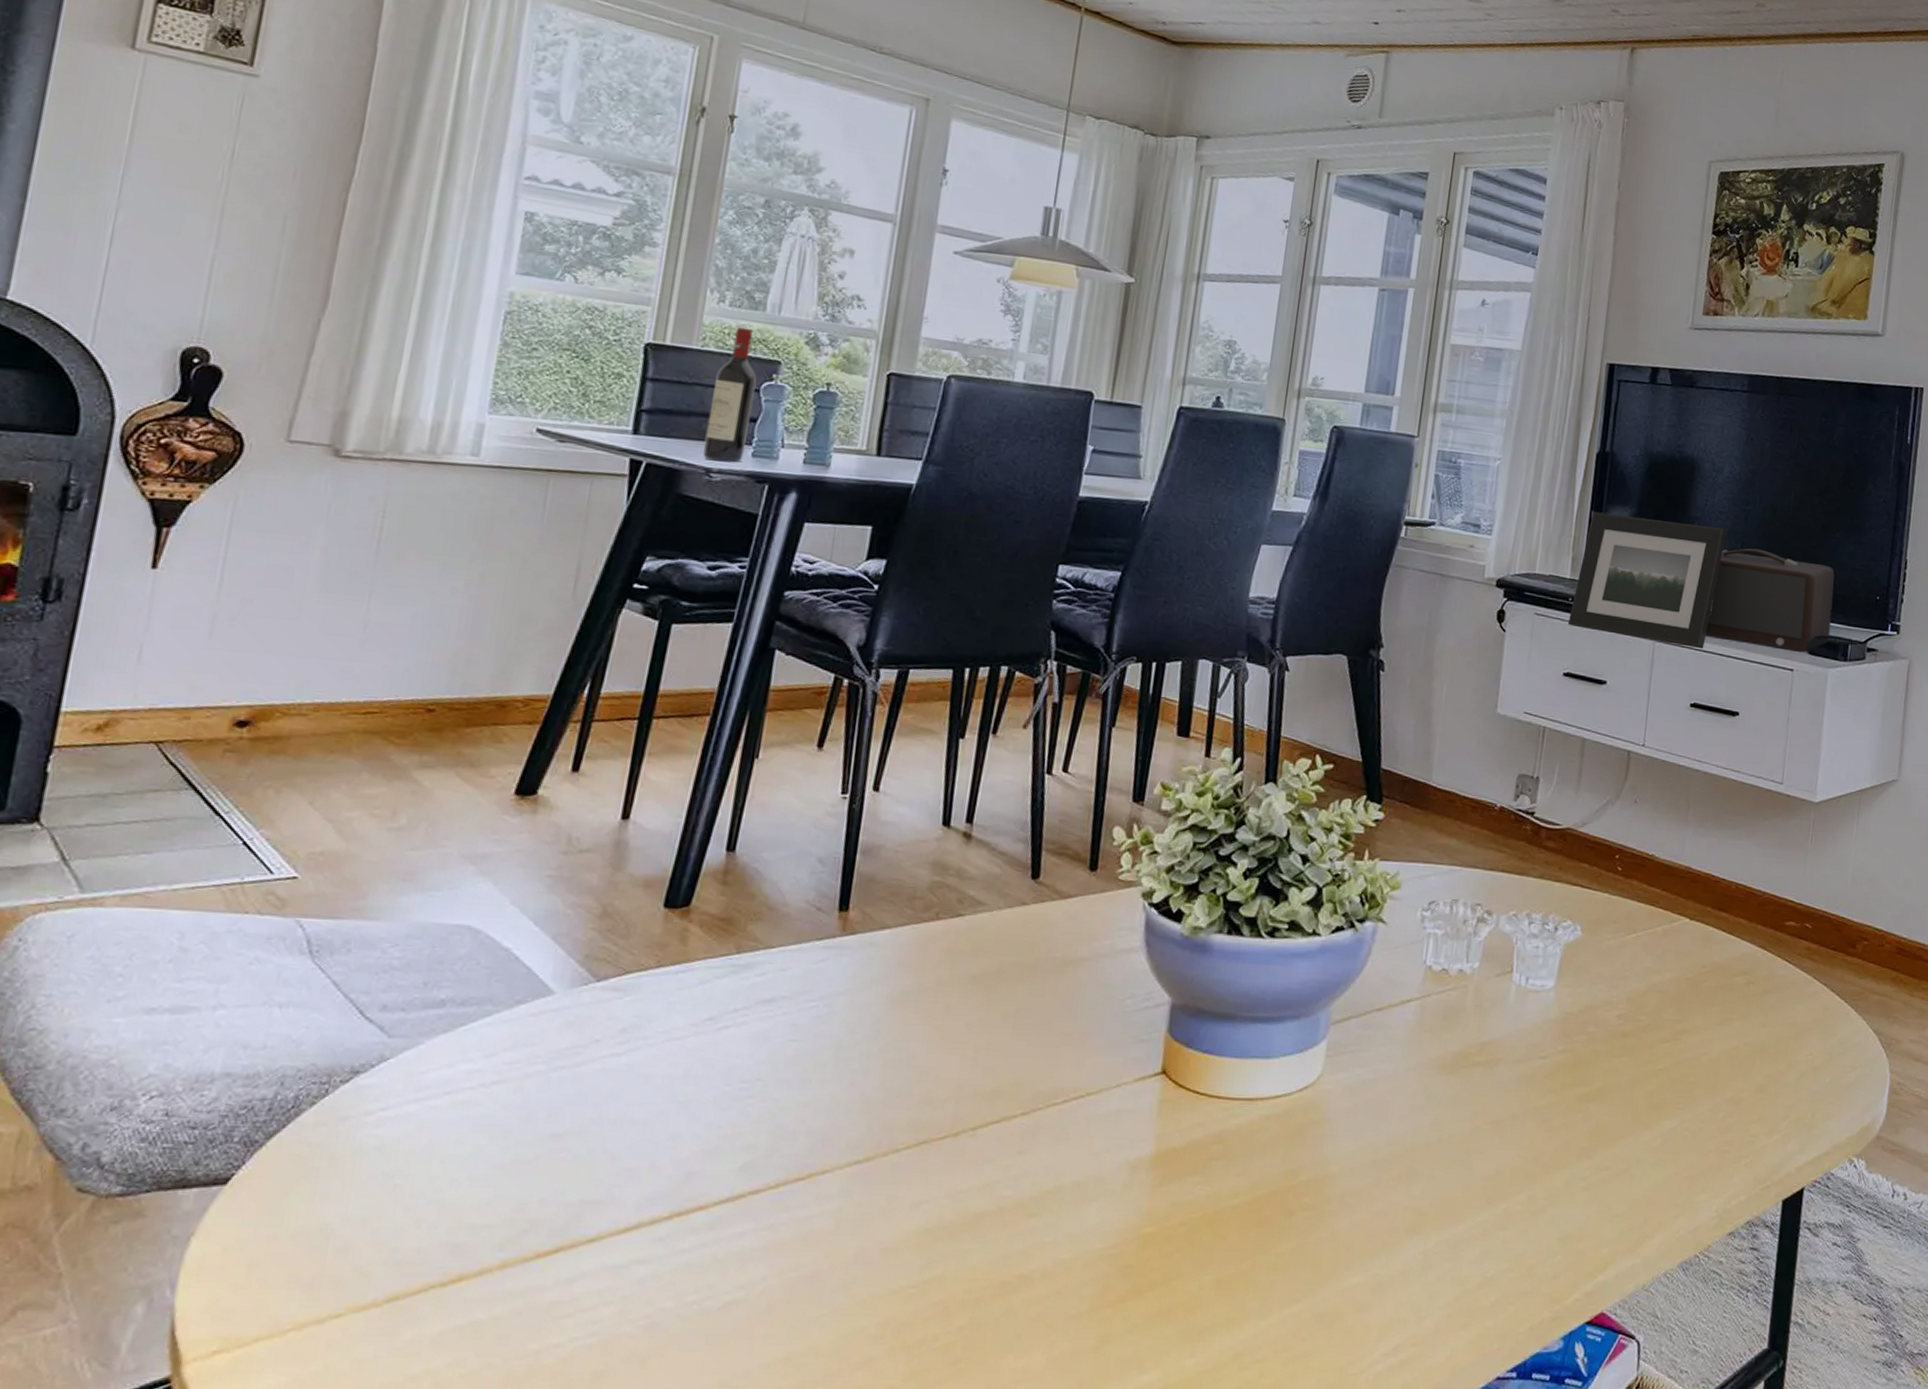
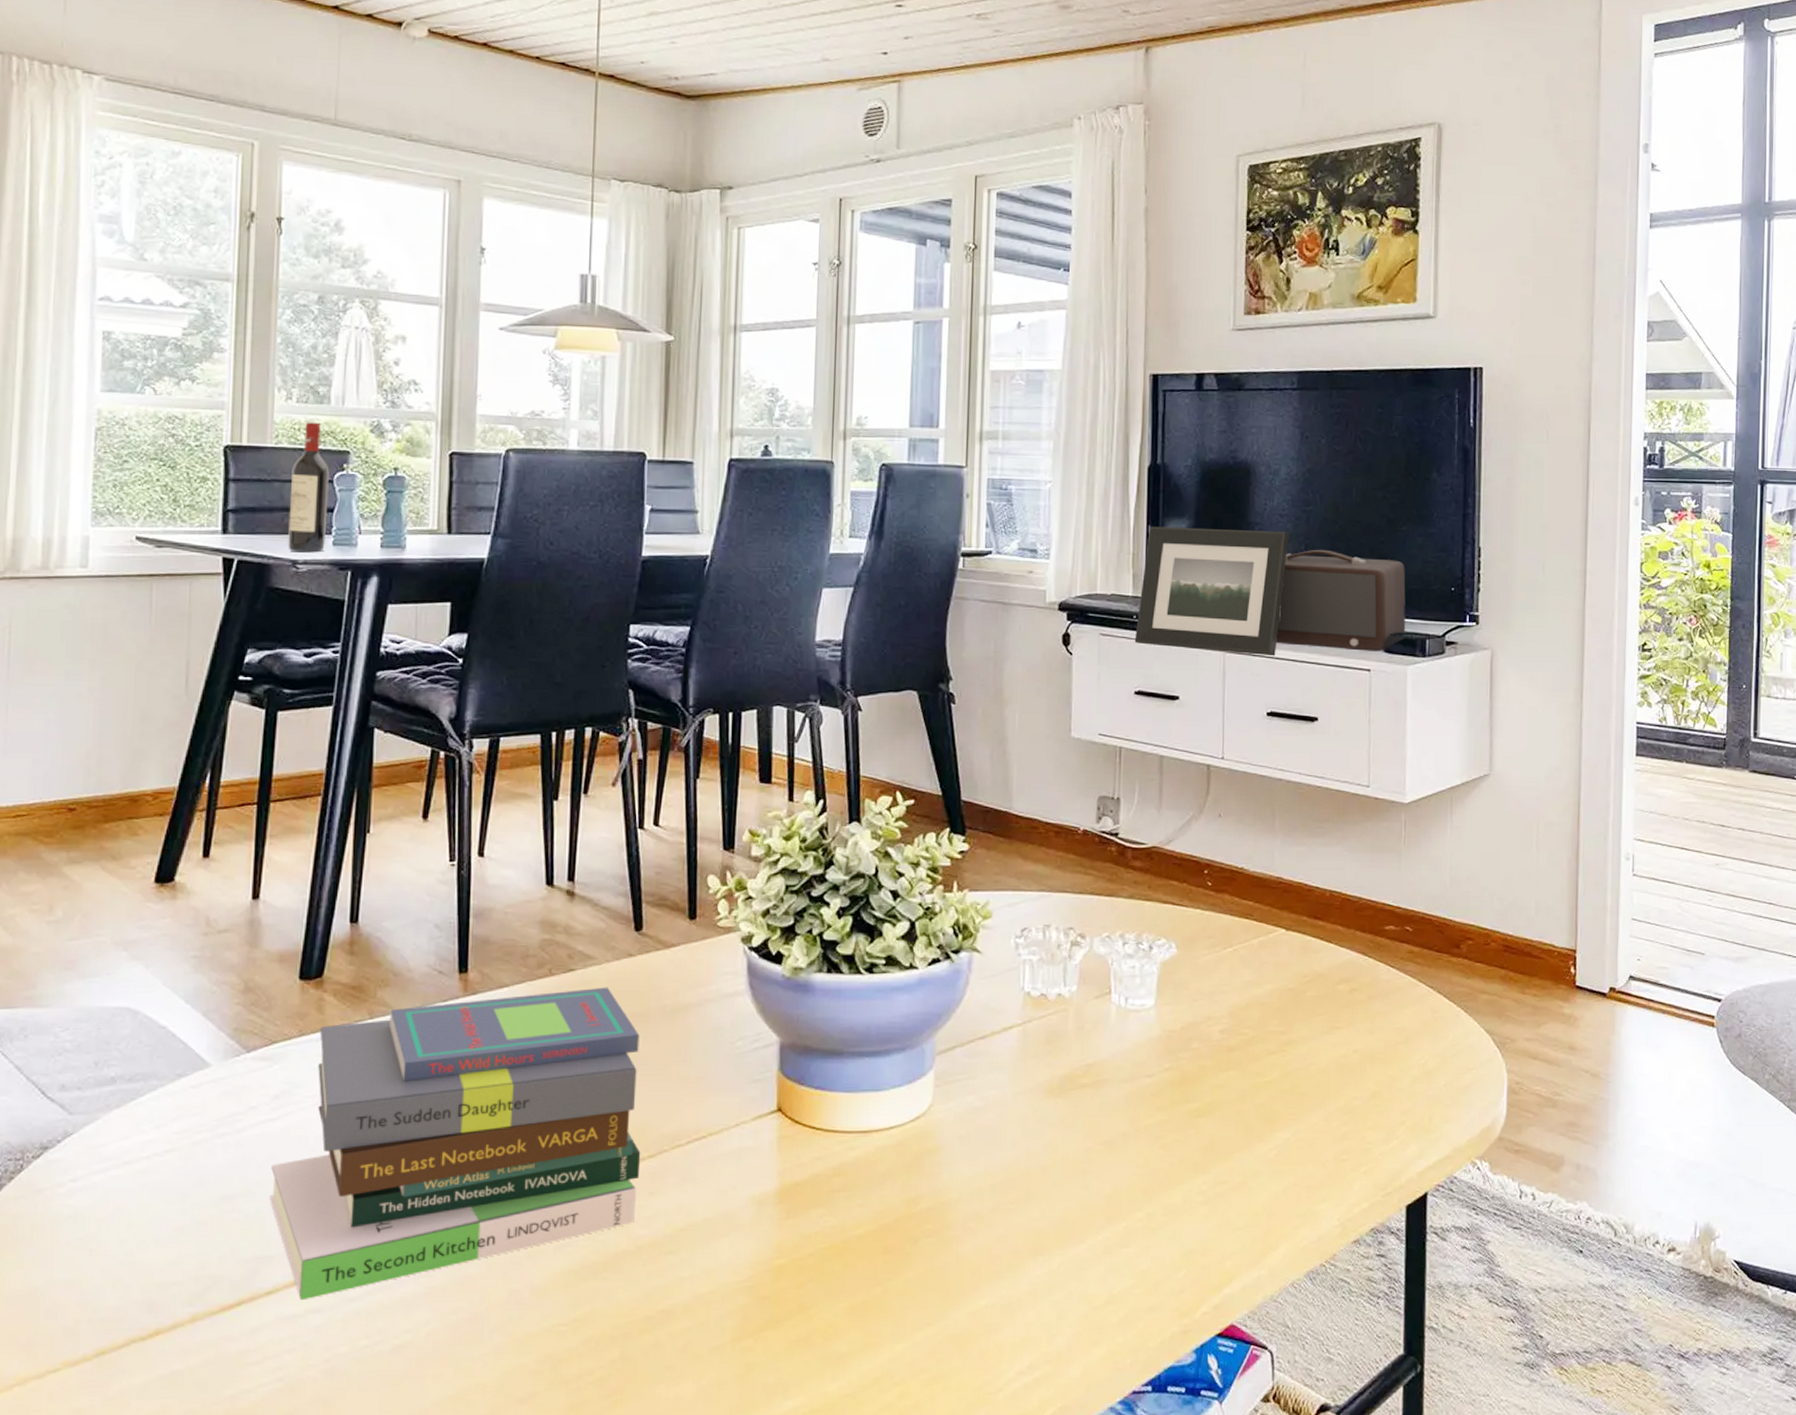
books: none [604,934,1025,1250] -> present [270,987,641,1301]

